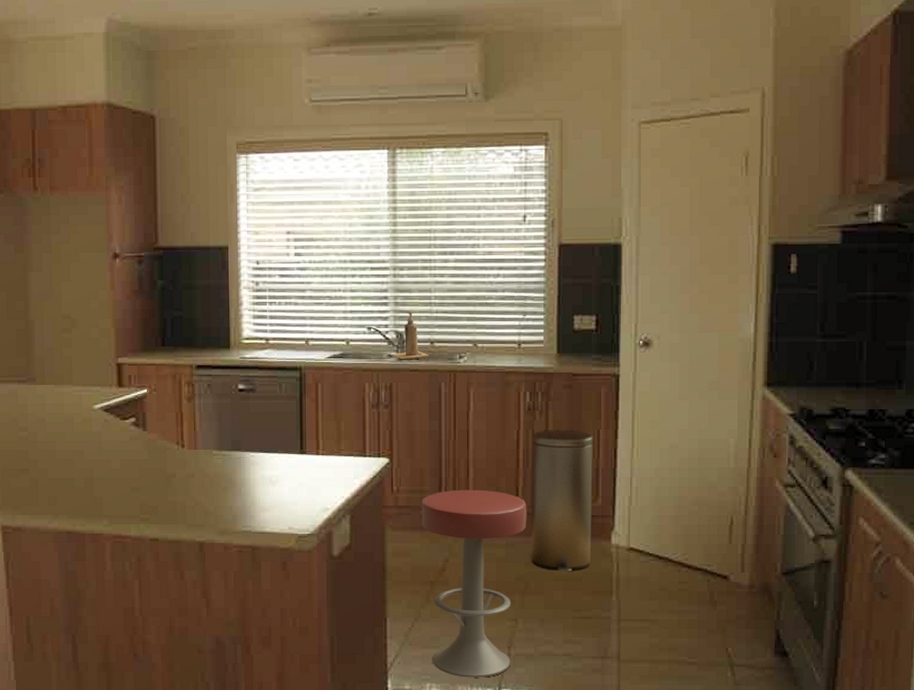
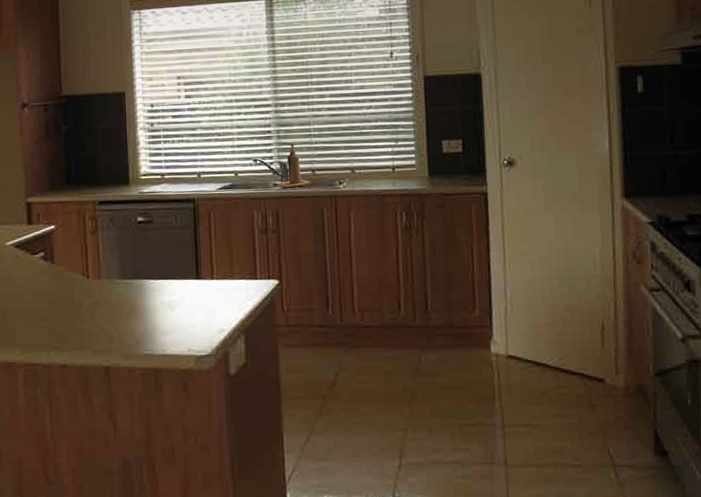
bar stool: present [421,489,527,678] -> none [310,305,410,489]
pedal bin: present [531,430,593,572] -> none [410,246,473,381]

